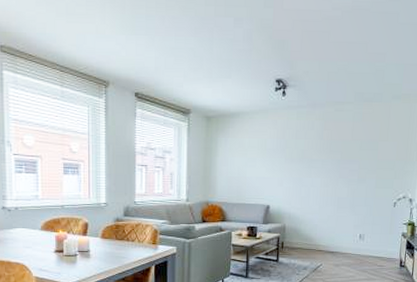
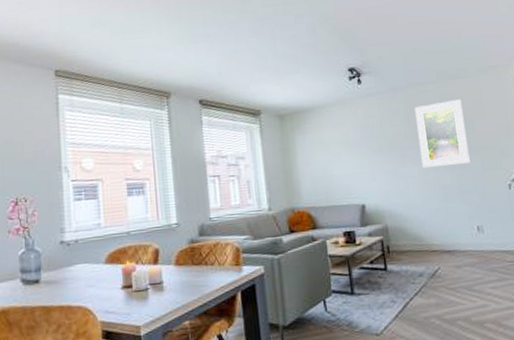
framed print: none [325,122,371,181] -> present [415,99,470,169]

